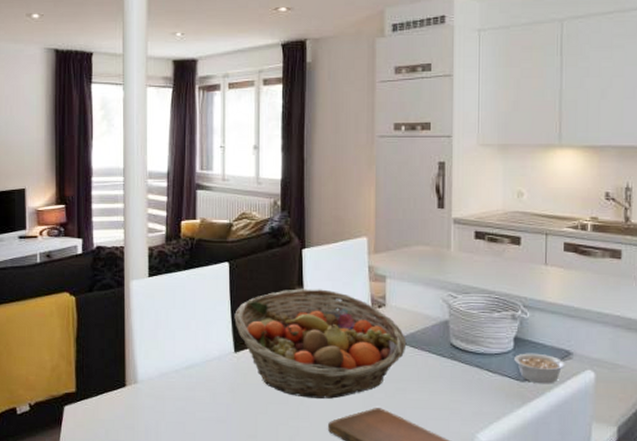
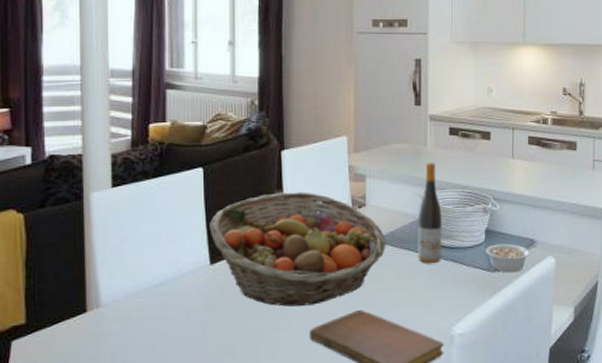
wine bottle: none [439,266,466,368] -> present [418,162,442,264]

